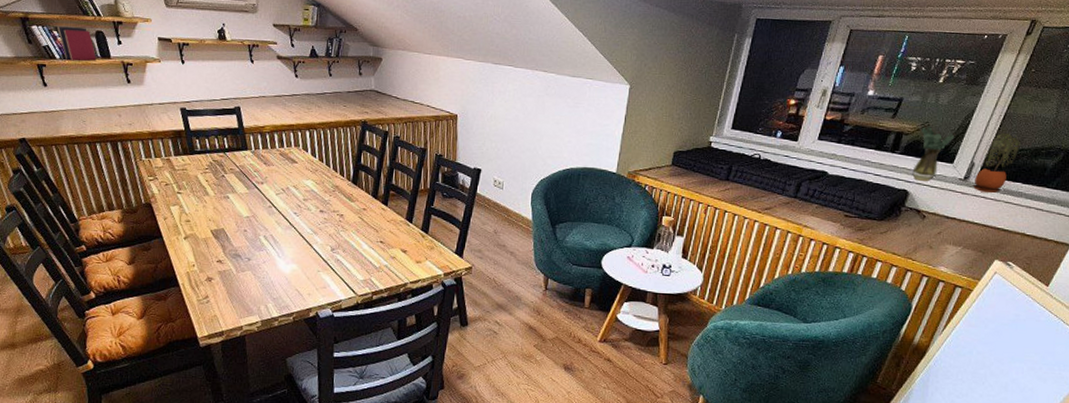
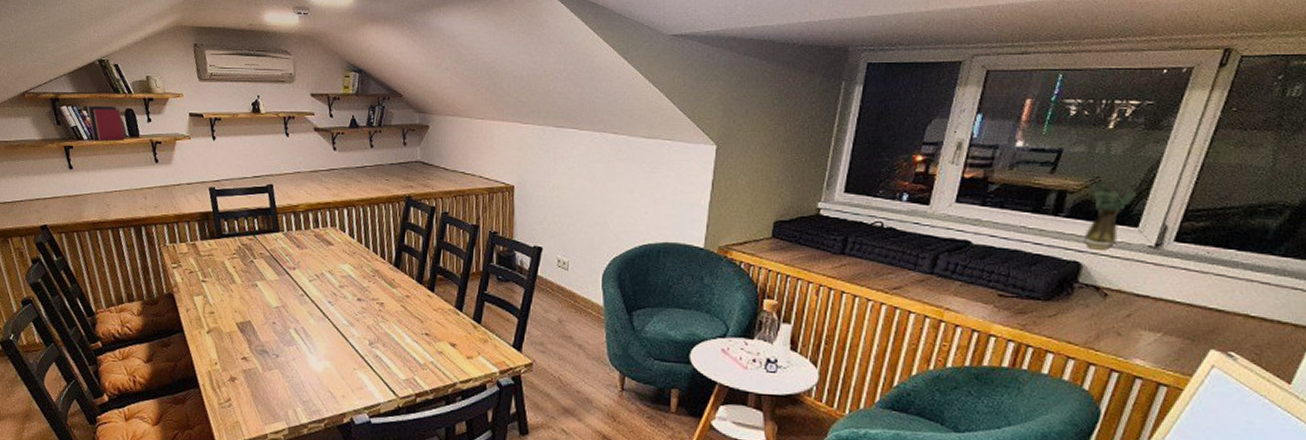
potted plant: present [972,132,1022,194] -> none [1167,187,1229,264]

